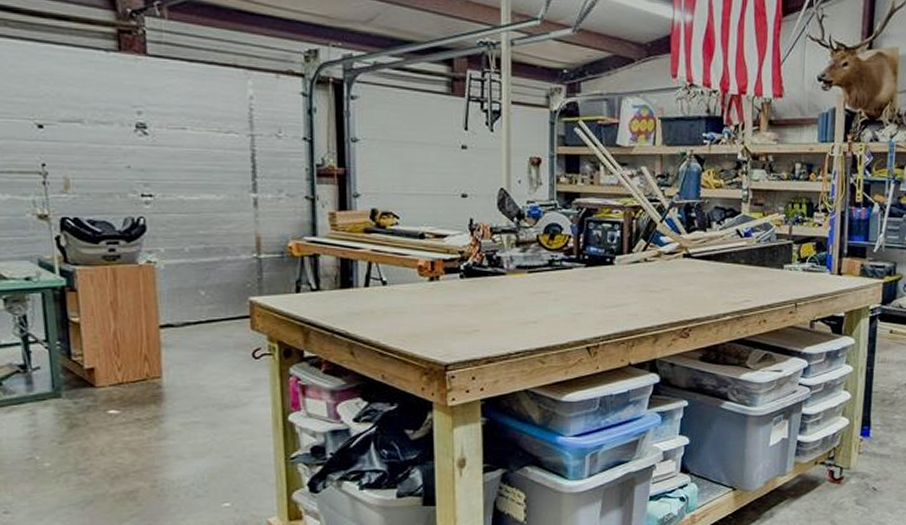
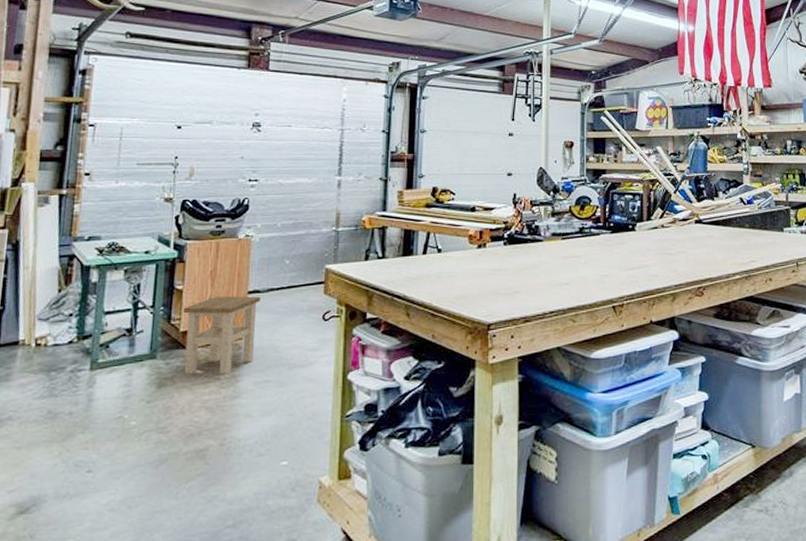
stool: none [84,330,177,415] -> present [183,296,260,374]

